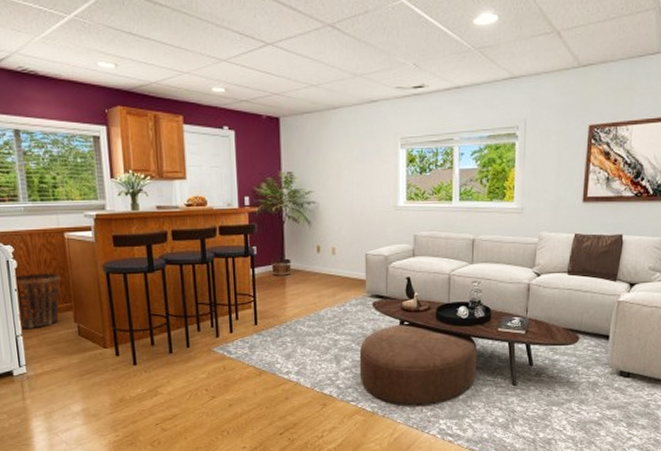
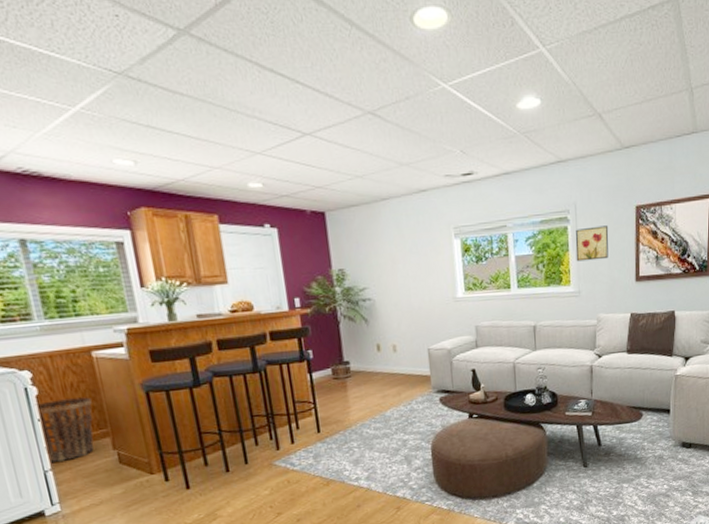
wall art: none [521,144,559,178] -> present [575,225,609,262]

